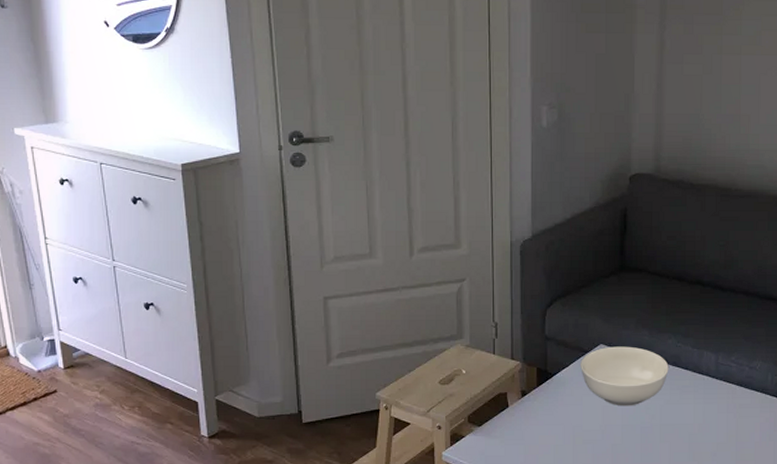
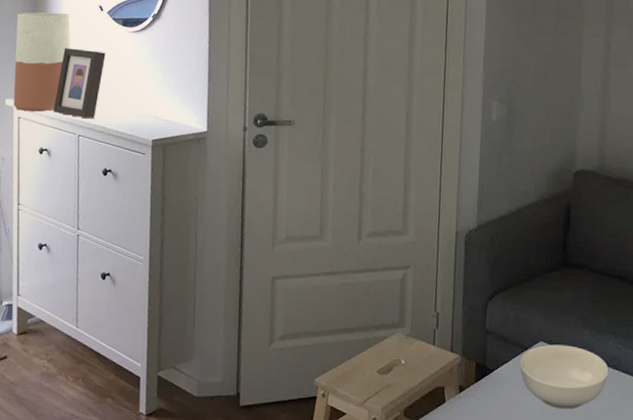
vase: none [13,30,79,140] -> present [13,12,71,112]
picture frame: none [68,69,119,145] -> present [53,48,106,119]

